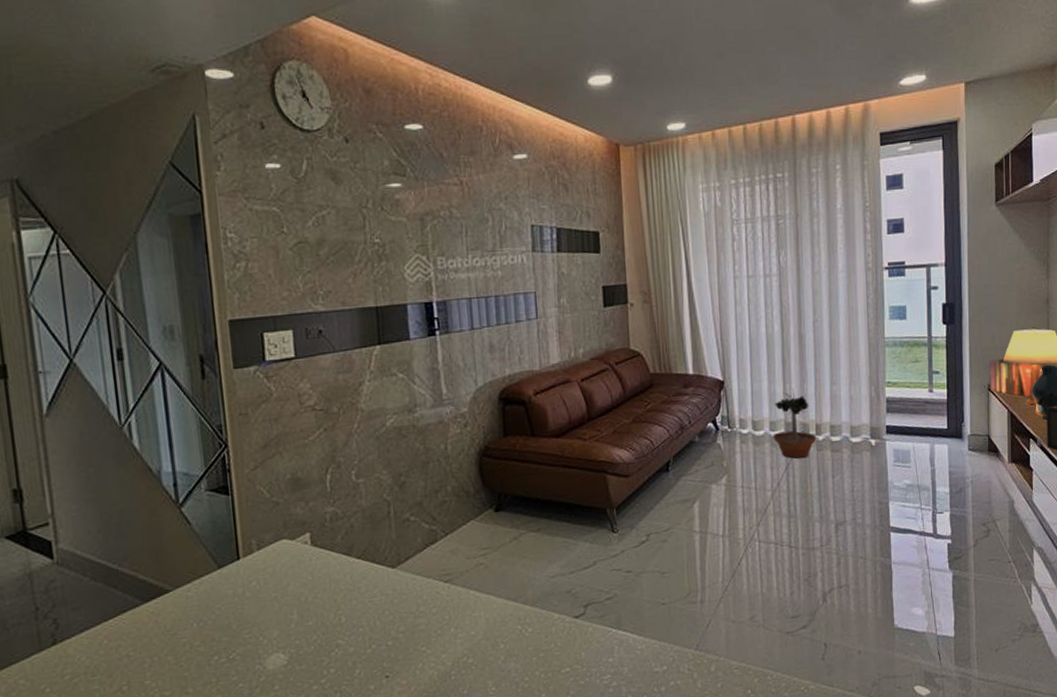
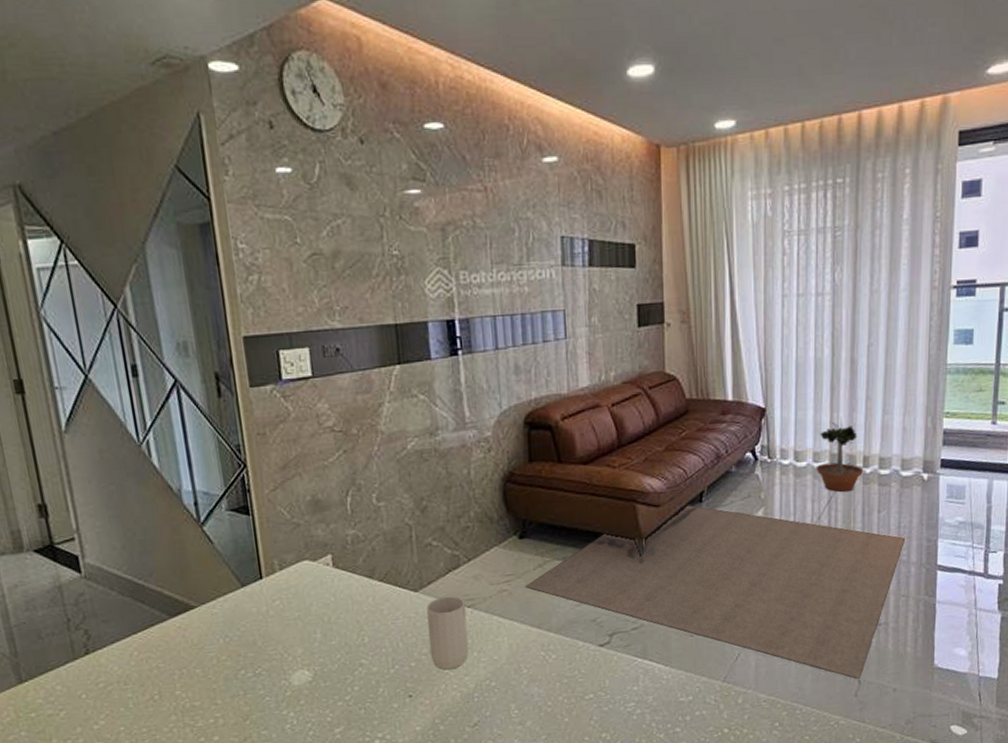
cup: none [404,571,447,648] -> present [426,596,469,671]
area rug: none [501,474,859,642] -> present [525,504,905,679]

